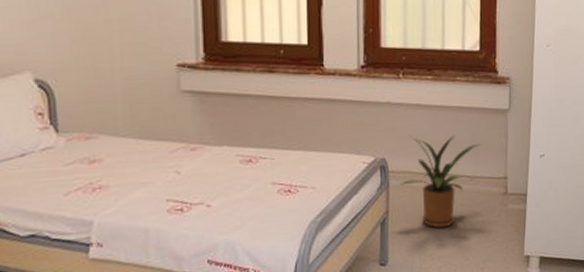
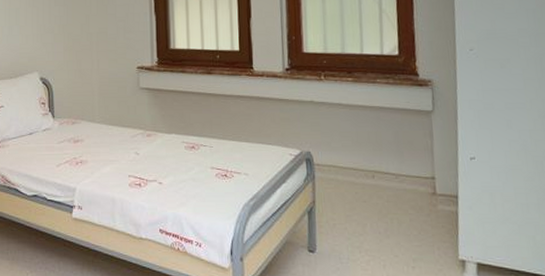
house plant: present [401,135,480,228] -> none [326,133,404,222]

